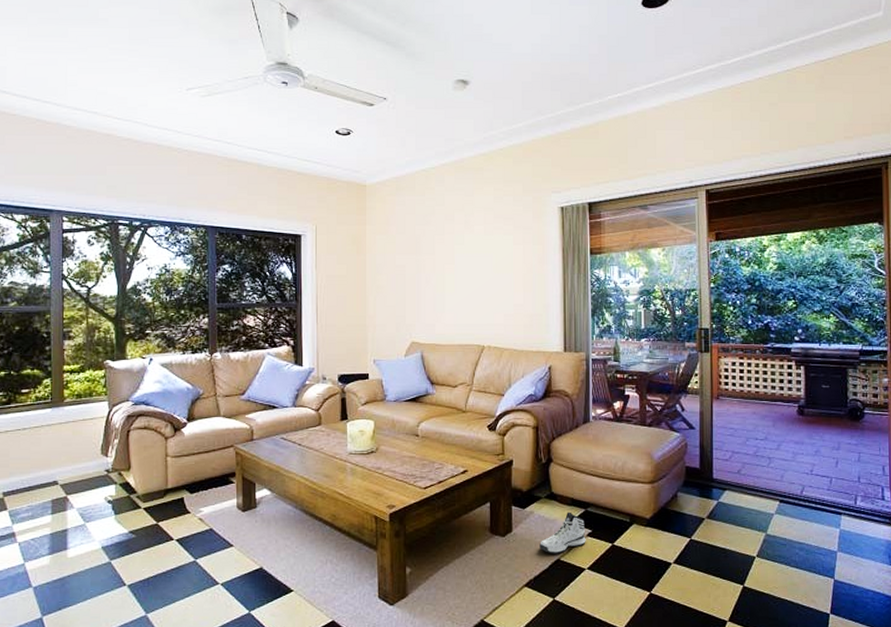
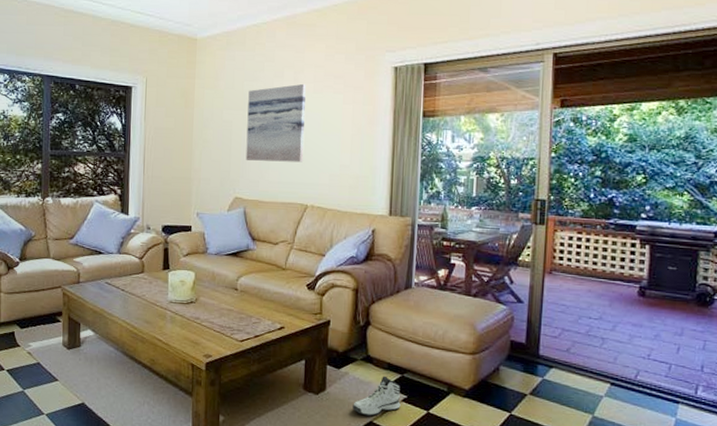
wall art: none [420,226,478,304] -> present [246,83,306,163]

